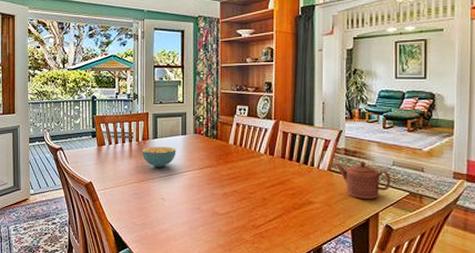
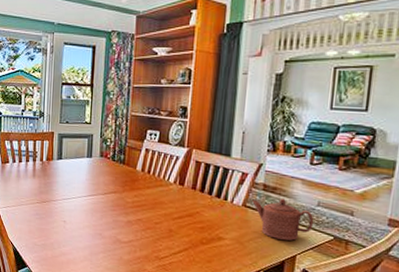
cereal bowl: present [141,147,176,168] -> none [45,167,81,190]

